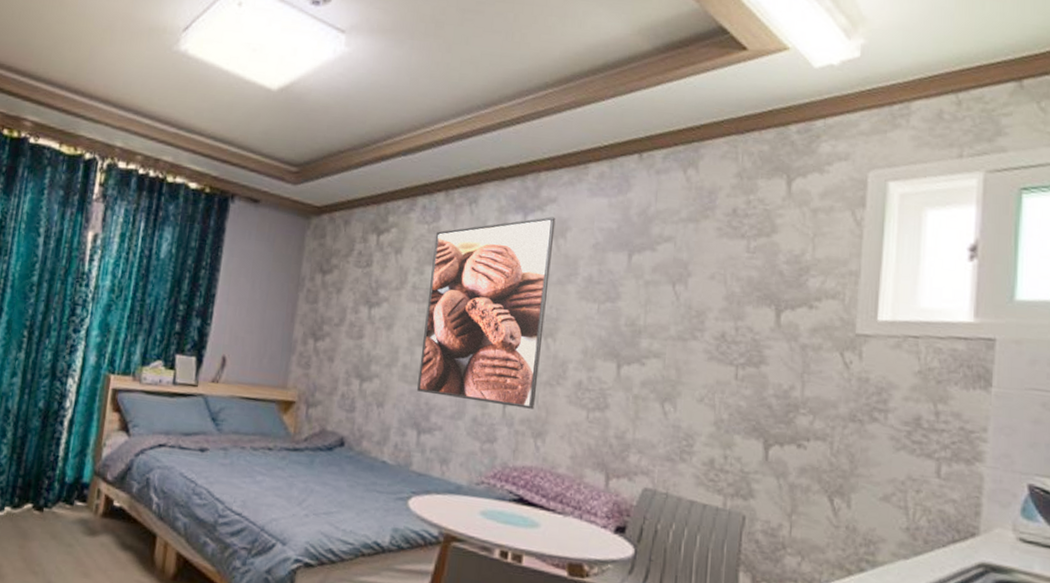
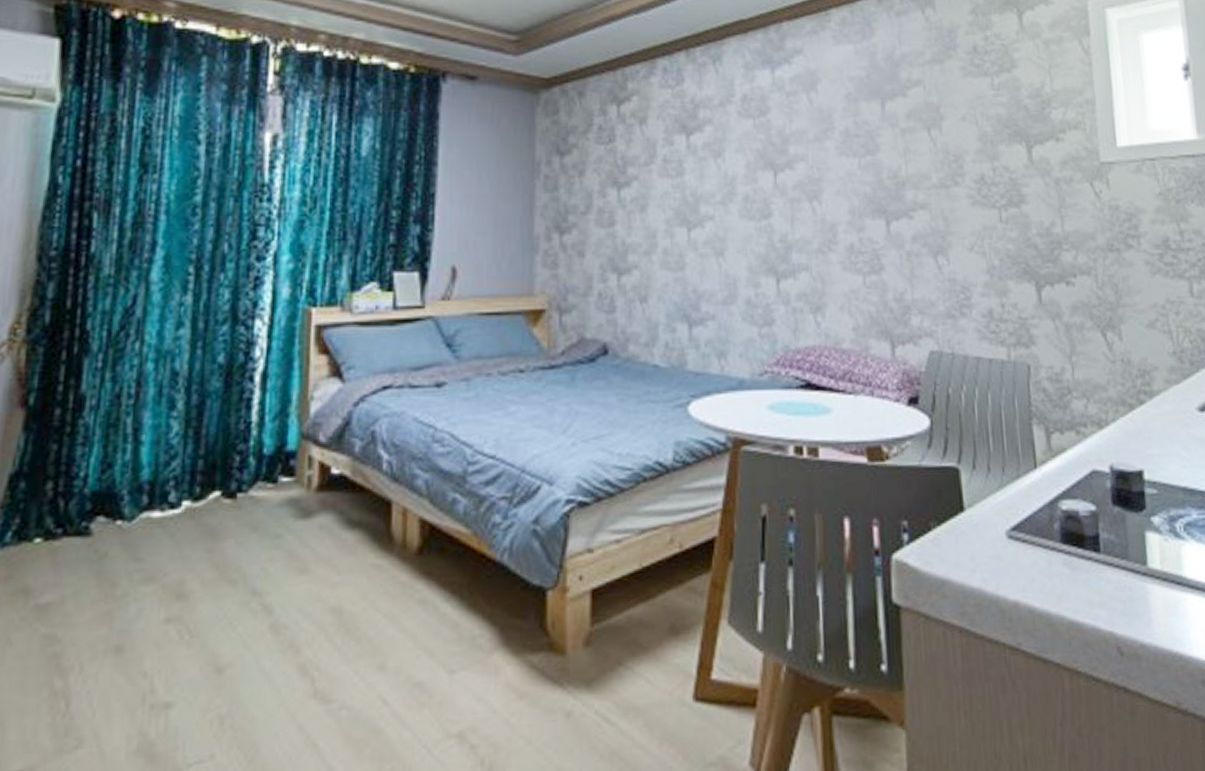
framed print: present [417,217,556,409] -> none [681,69,809,282]

